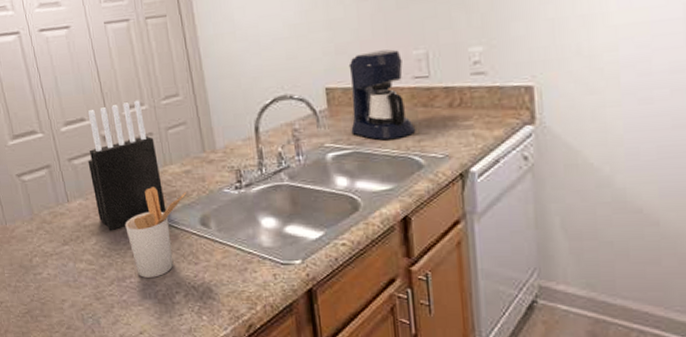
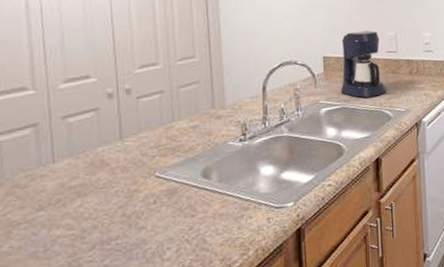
knife block: present [87,100,167,231] -> none [86,60,168,191]
utensil holder: present [125,187,187,278] -> none [119,142,192,237]

